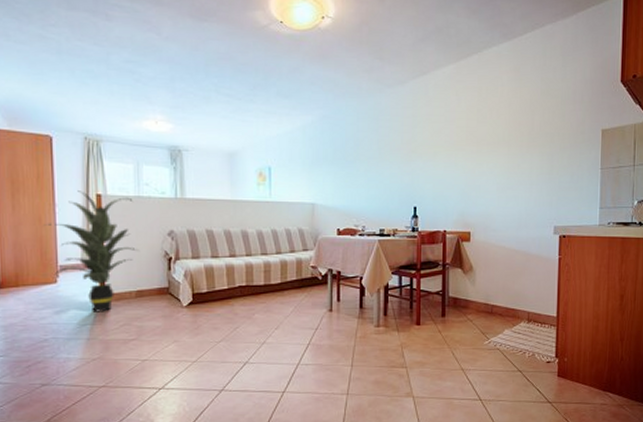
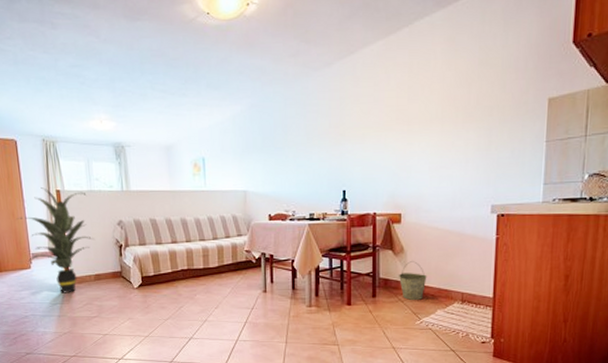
bucket: none [468,280,495,319] -> present [399,261,427,300]

